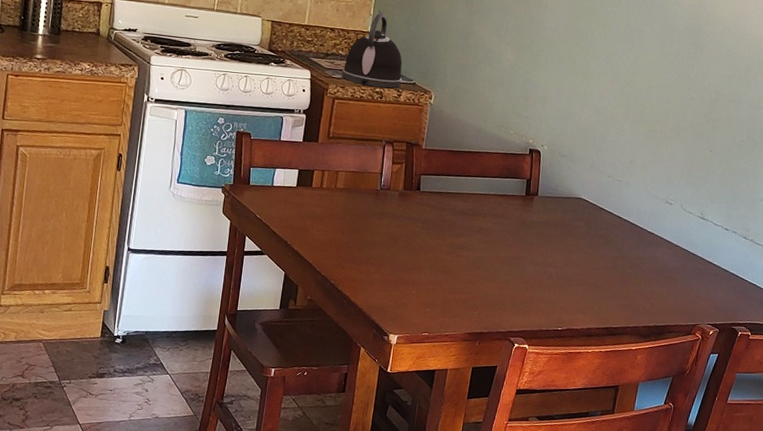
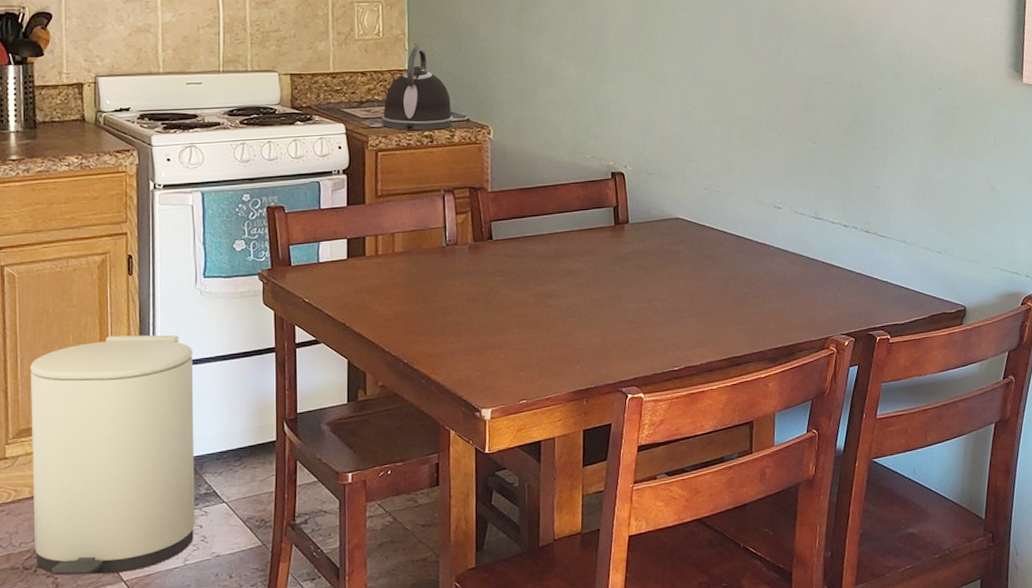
pedal bin: none [13,218,161,417] -> present [30,335,195,576]

